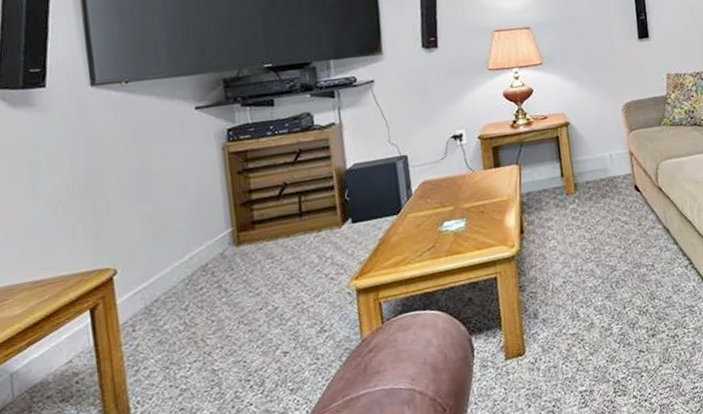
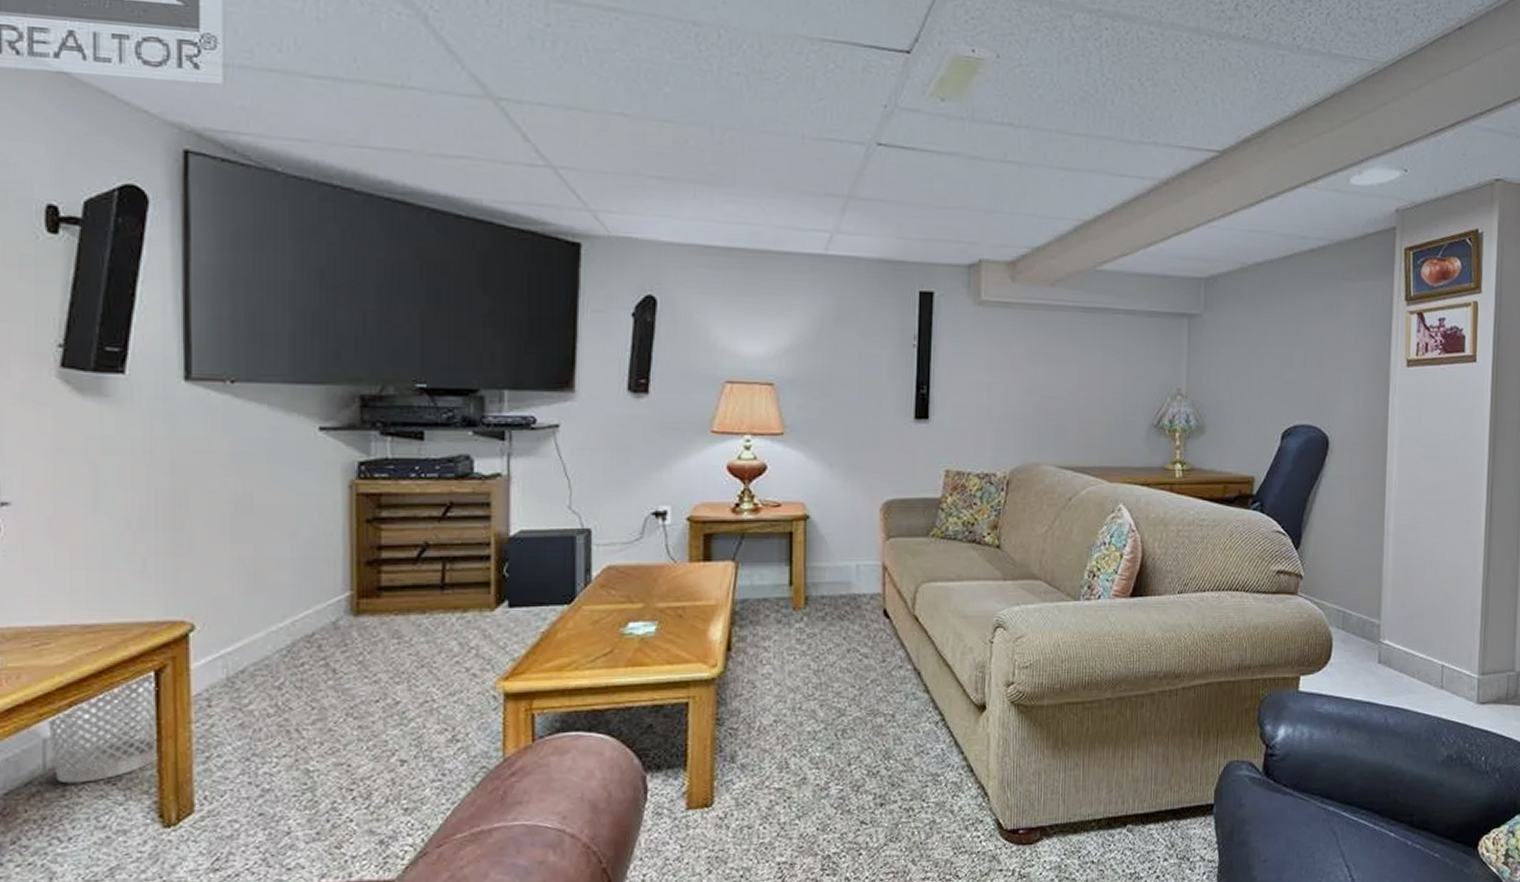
wastebasket: none [12,313,99,406] -> present [48,675,159,784]

